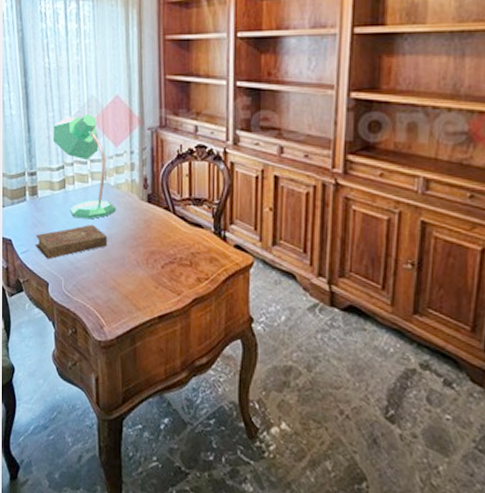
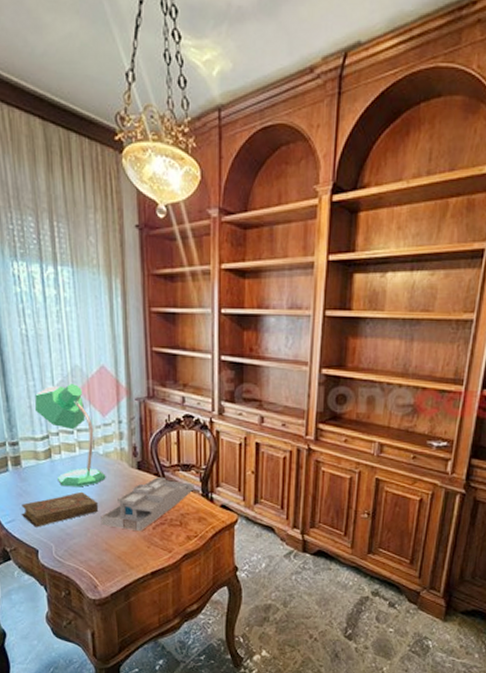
desk organizer: none [109,211,206,270] -> present [100,477,194,532]

